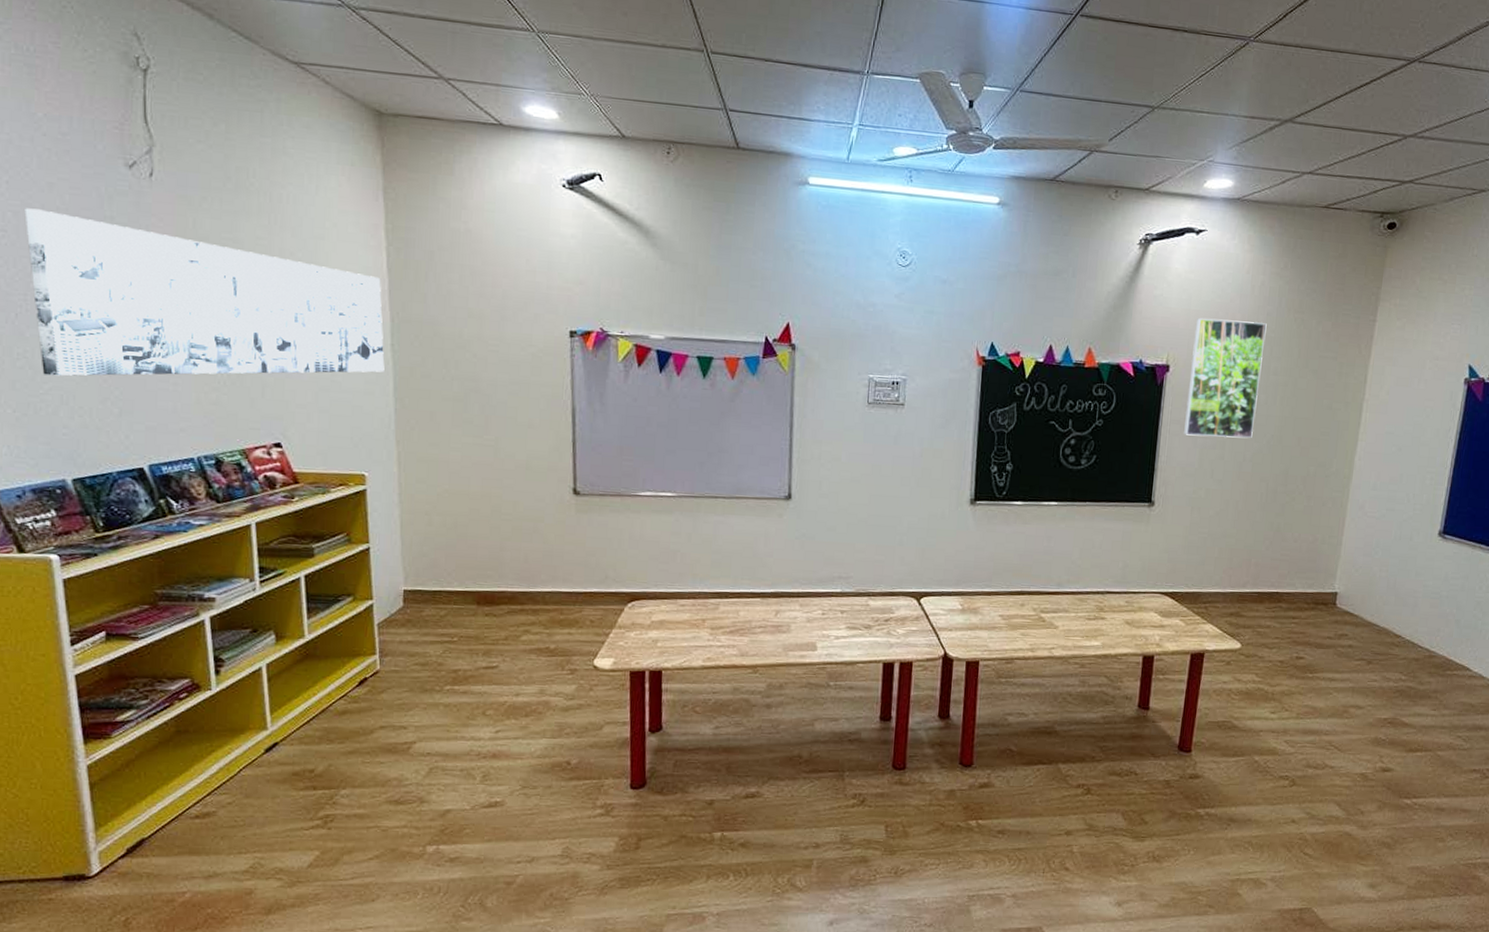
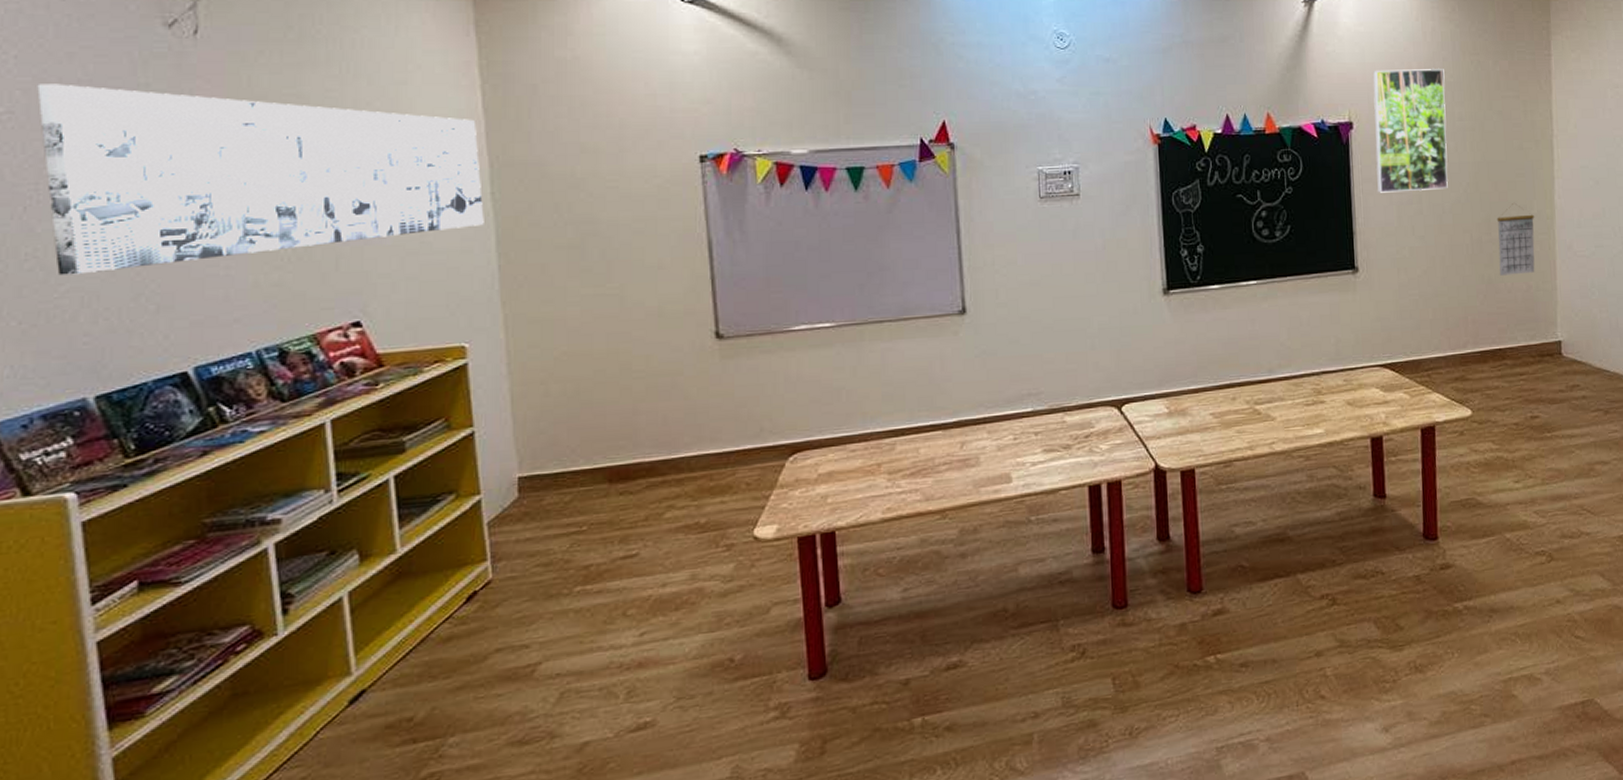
calendar: none [1289,460,1332,527] -> present [1496,203,1535,276]

